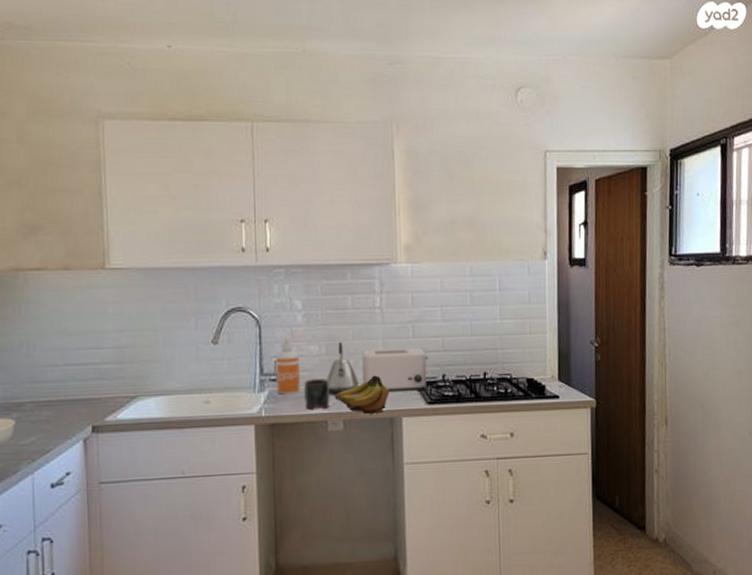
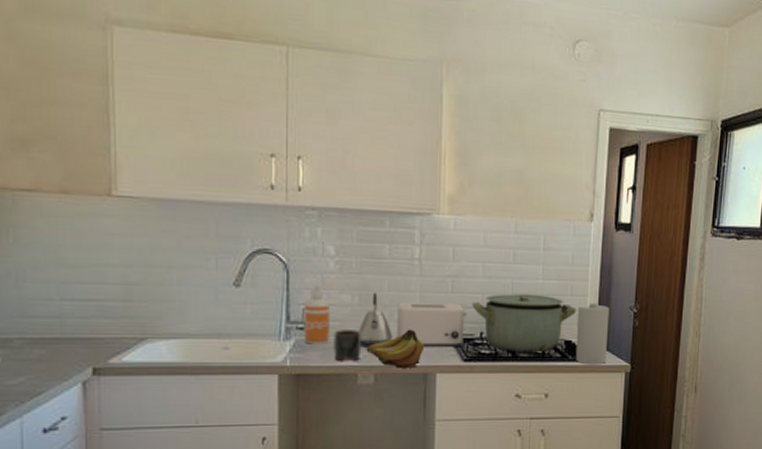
cooking pot: none [433,334,537,393] -> present [472,294,577,353]
paper towel holder: none [537,339,571,402] -> present [575,303,610,365]

